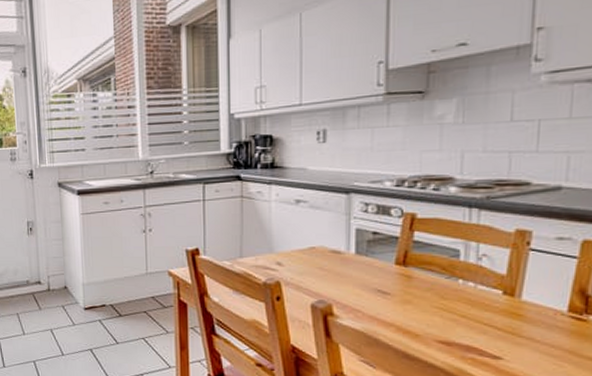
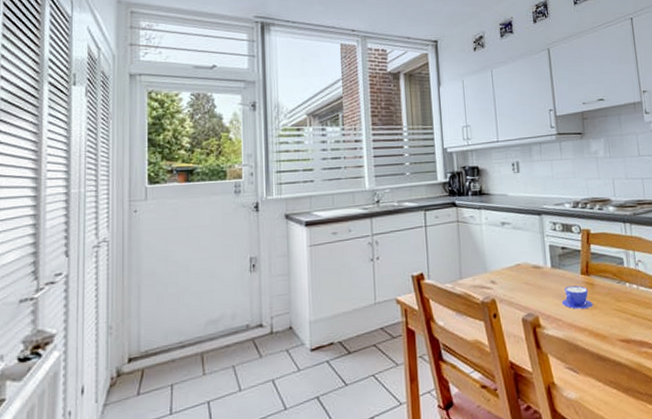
teacup: none [365,276,407,302] -> present [562,285,593,309]

